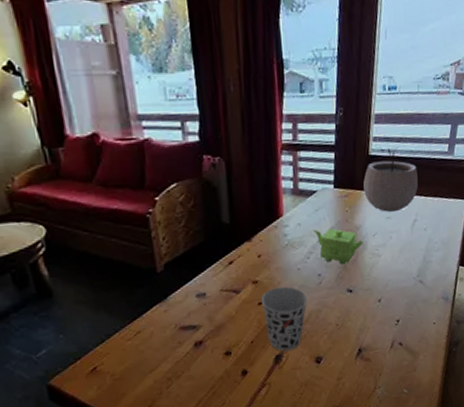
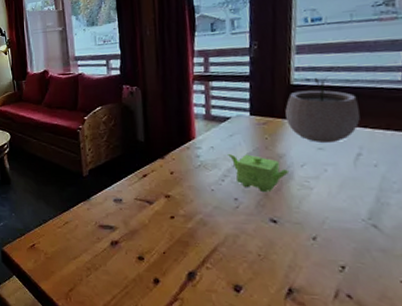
cup: present [260,286,308,352] -> none [173,204,223,271]

